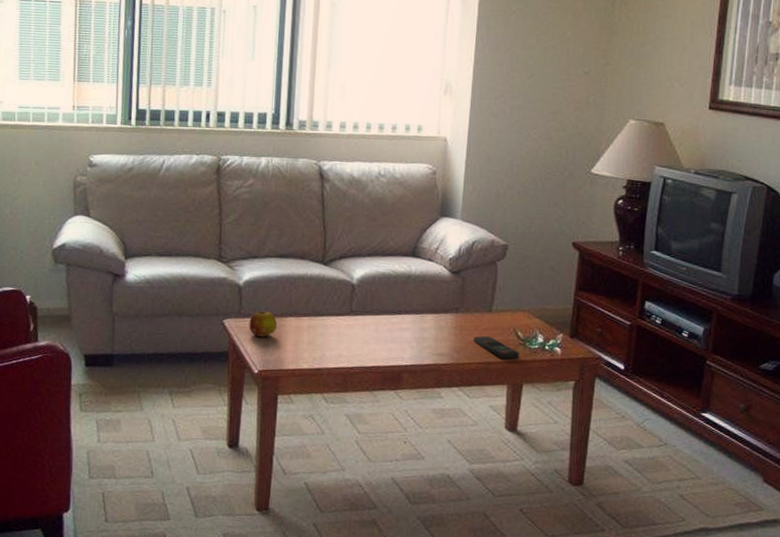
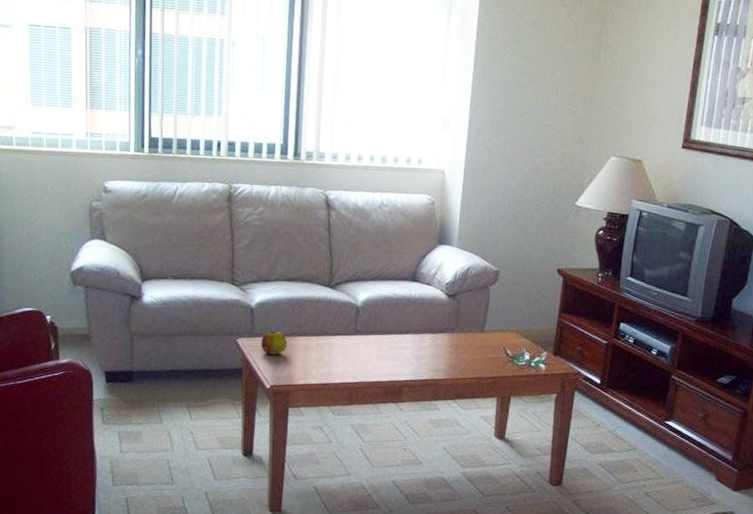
remote control: present [473,336,520,360] -> none [467,354,509,375]

